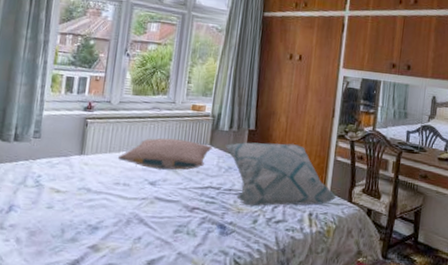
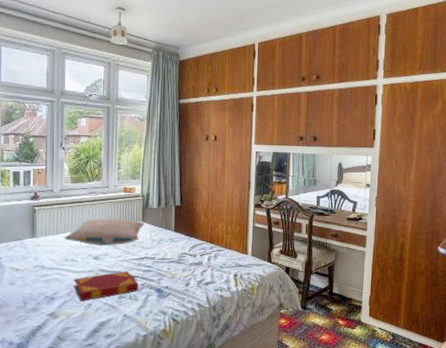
hardback book: none [122,201,199,234] -> present [74,271,138,301]
decorative pillow: present [225,142,337,207] -> none [156,215,258,272]

